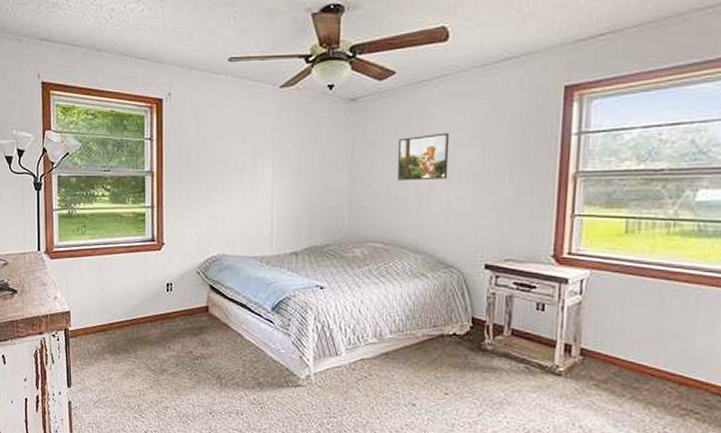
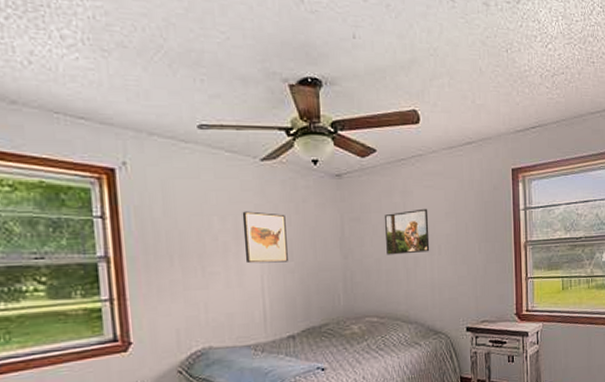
wall art: none [259,135,298,183] -> present [242,211,288,264]

